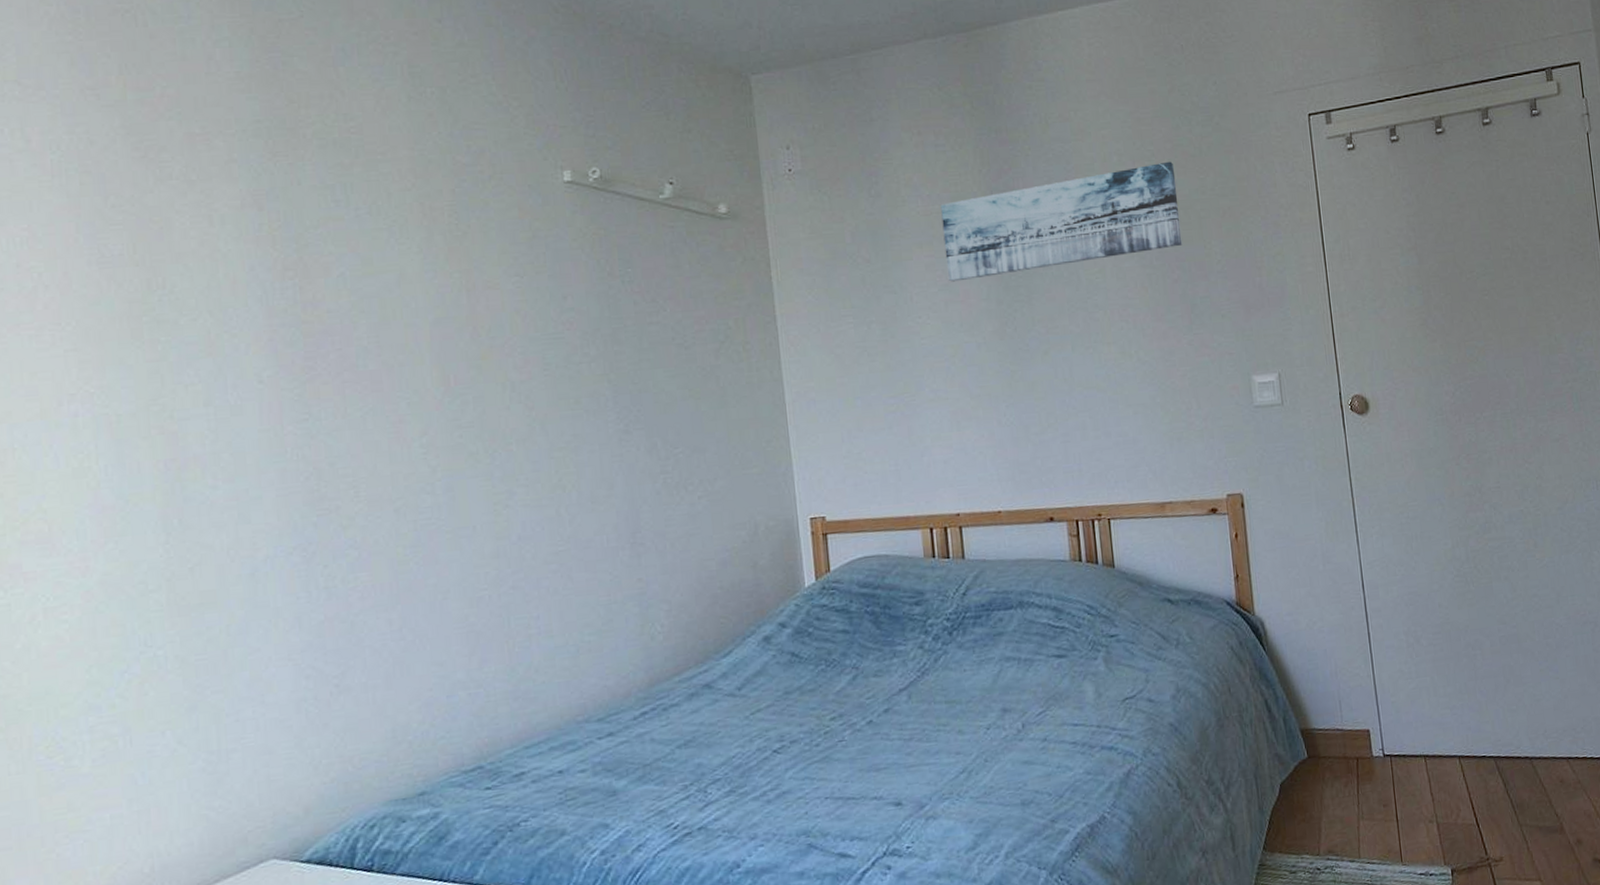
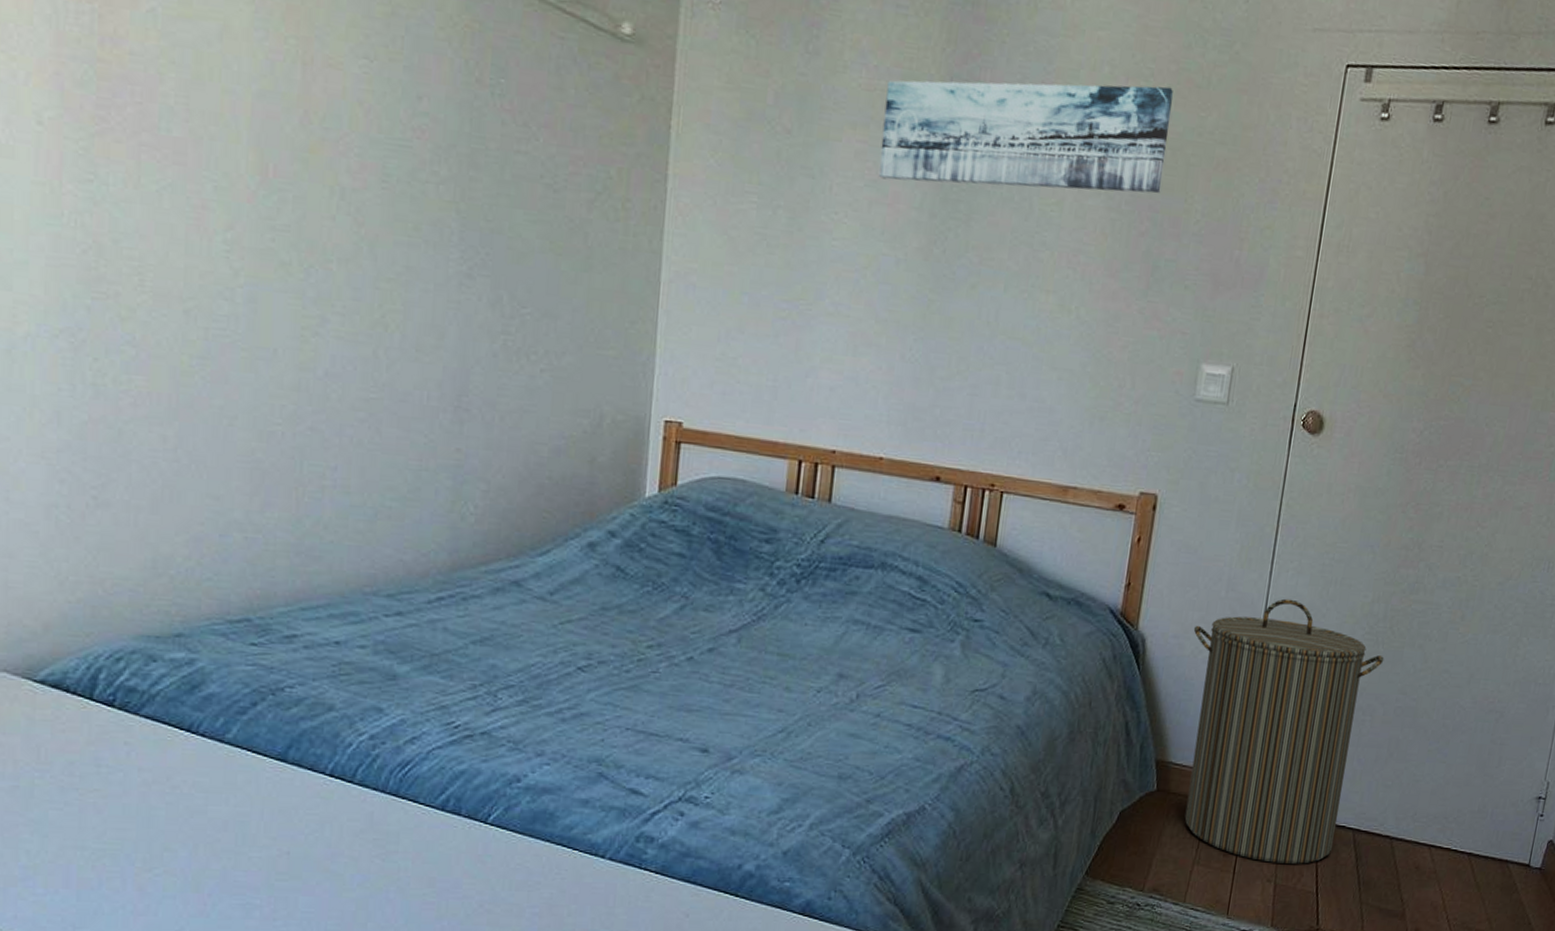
laundry hamper: none [1303,559,1480,805] -> present [1184,598,1385,864]

